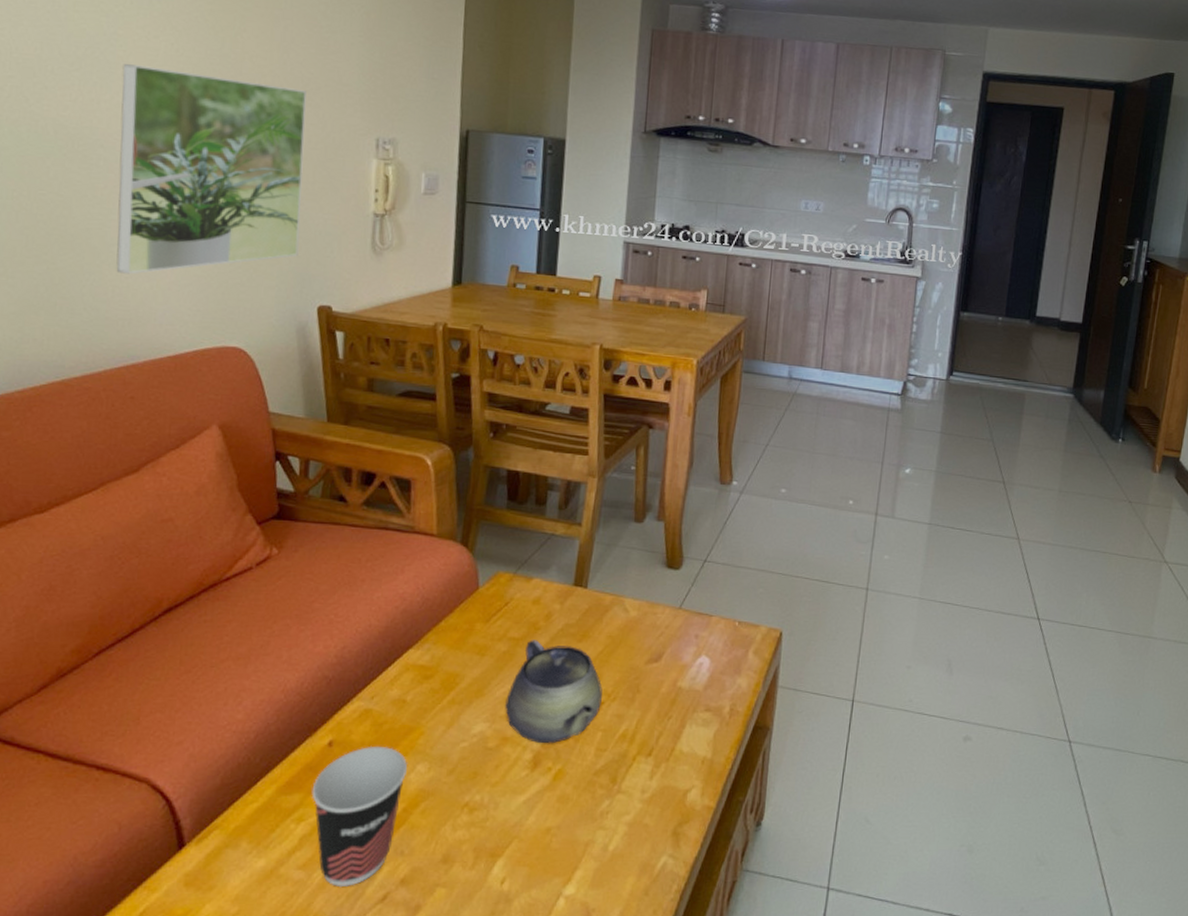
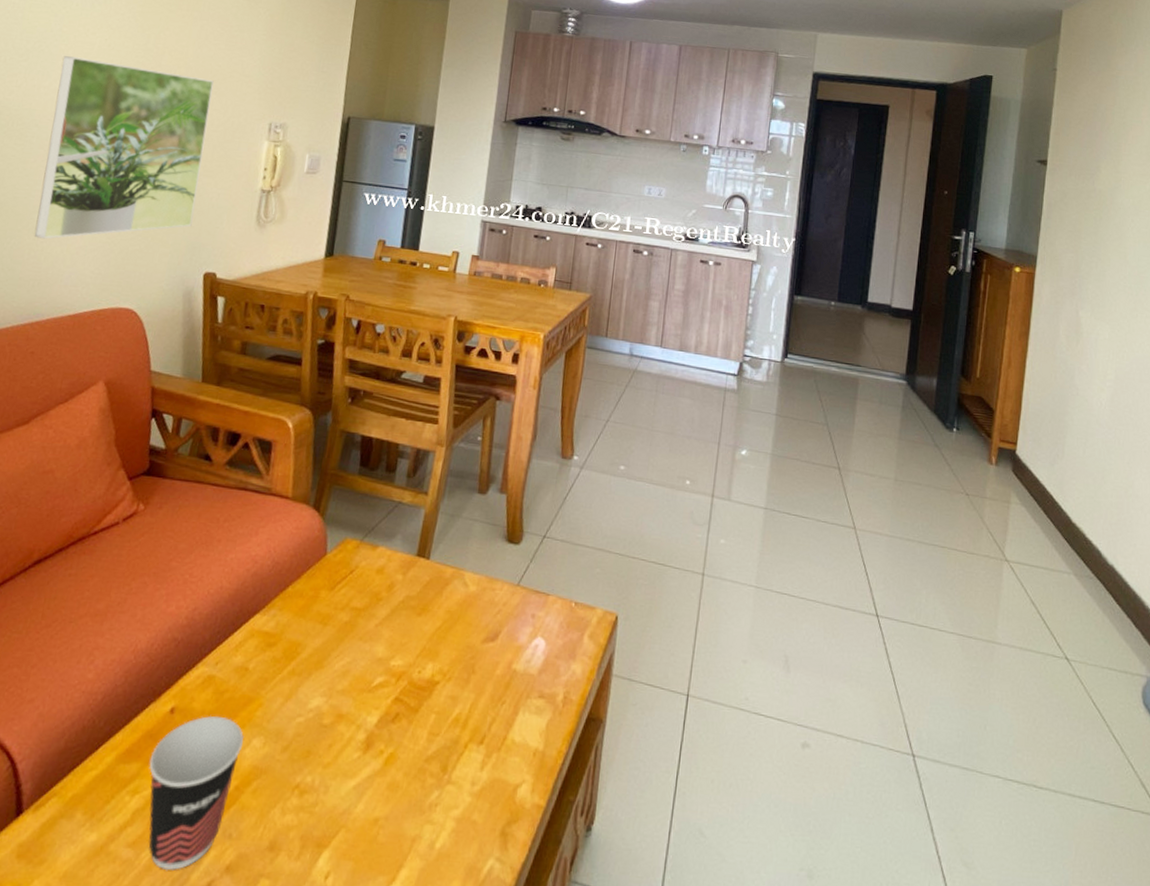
teapot: present [505,640,603,744] -> none [342,611,439,725]

